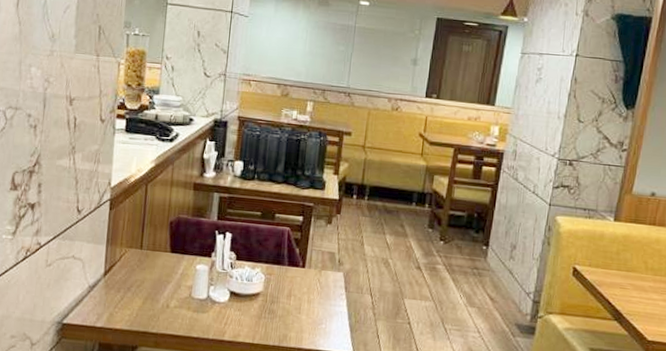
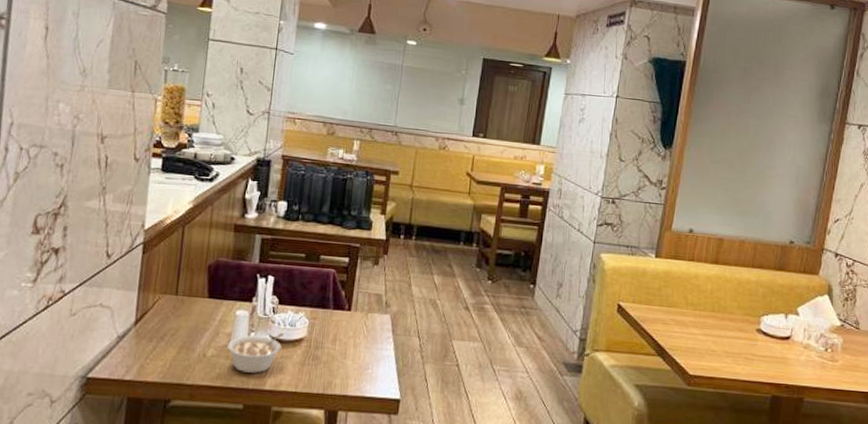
legume: none [189,286,241,325] -> present [227,332,284,373]

